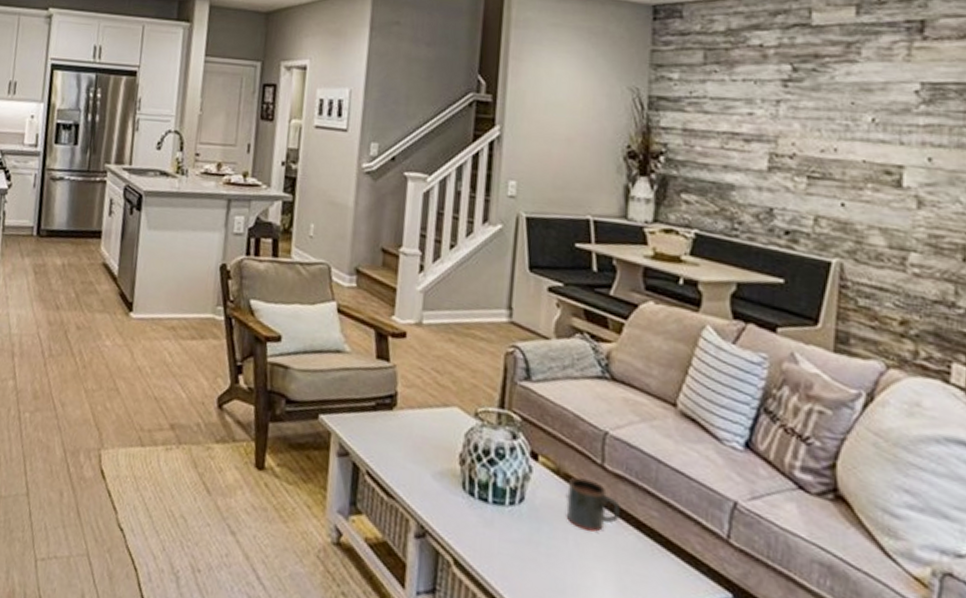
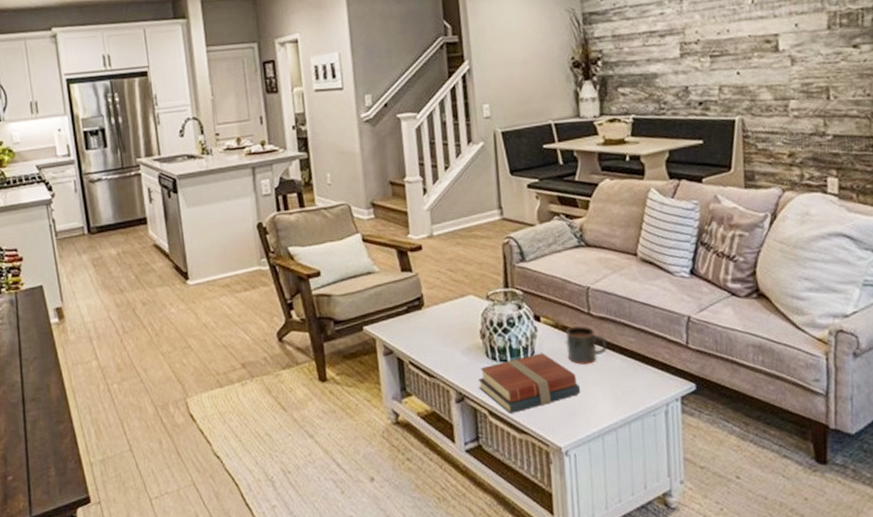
books: none [446,500,577,571] -> present [478,353,581,414]

